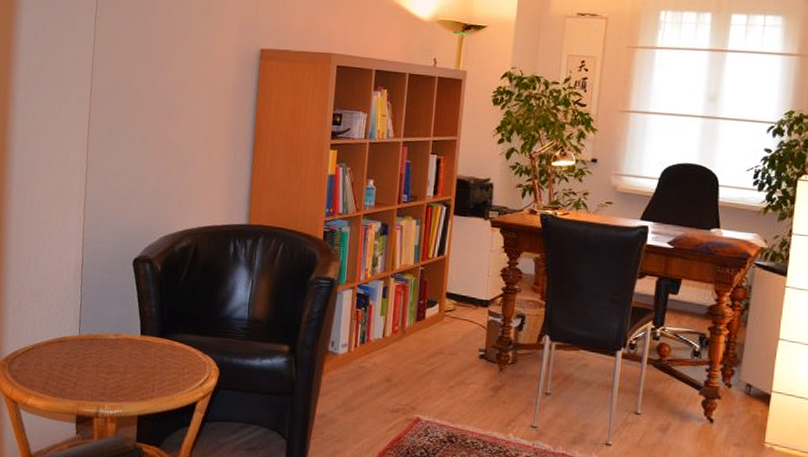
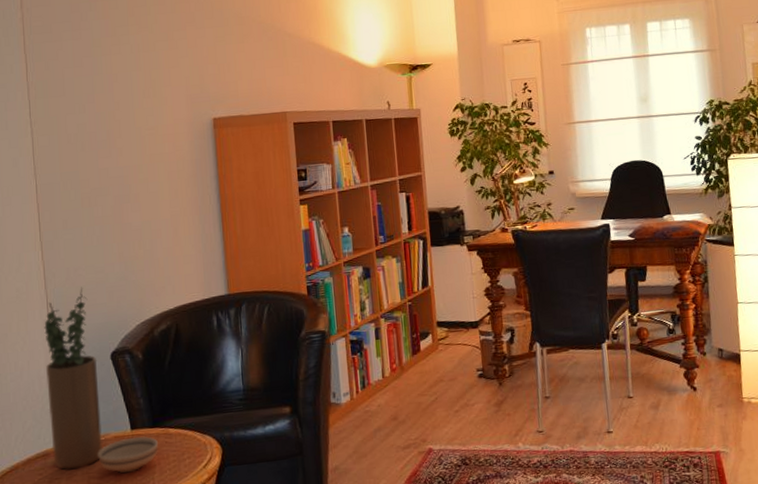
vase: none [69,191,121,360] -> present [44,287,103,470]
bowl: none [108,341,164,375] -> present [98,436,159,473]

